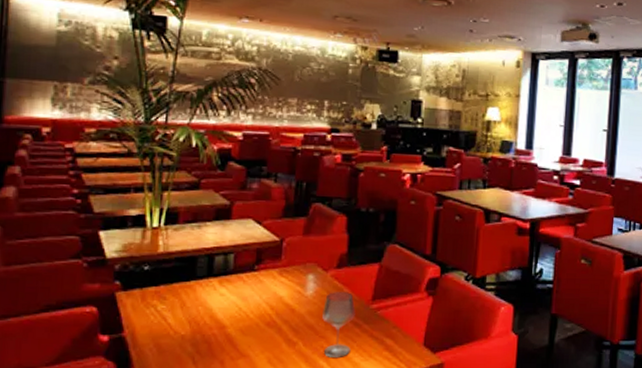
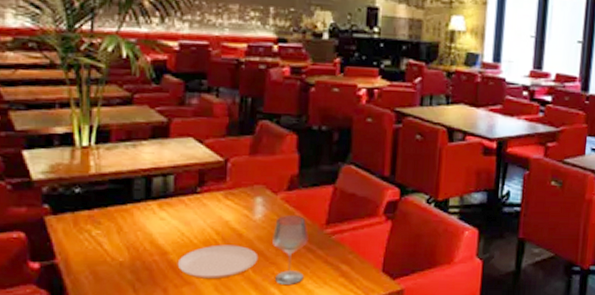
plate: none [234,319,309,352] -> present [177,244,259,279]

